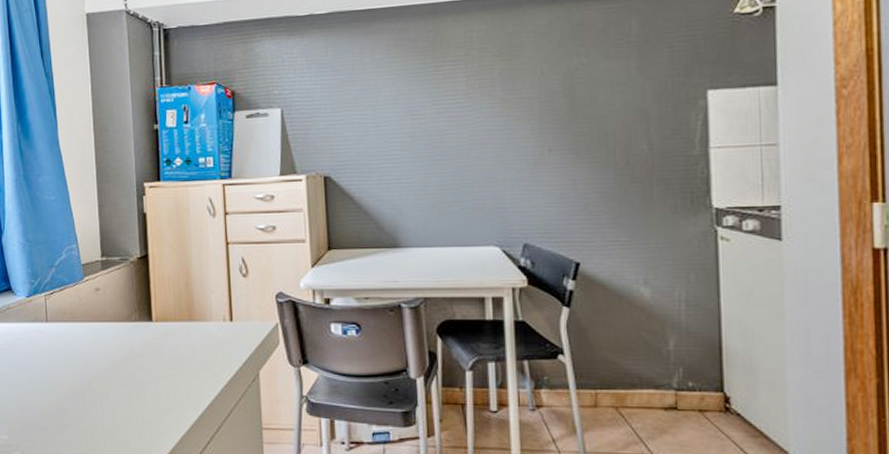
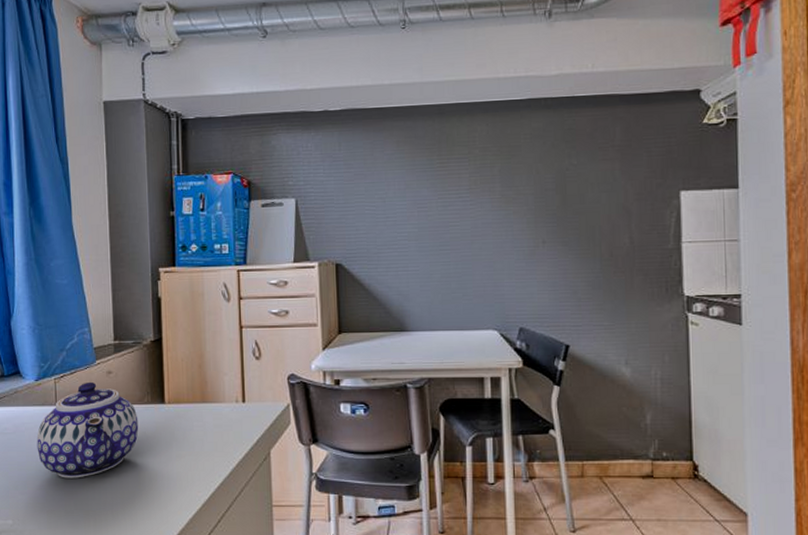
teapot: none [29,298,127,396] -> present [36,381,139,478]

